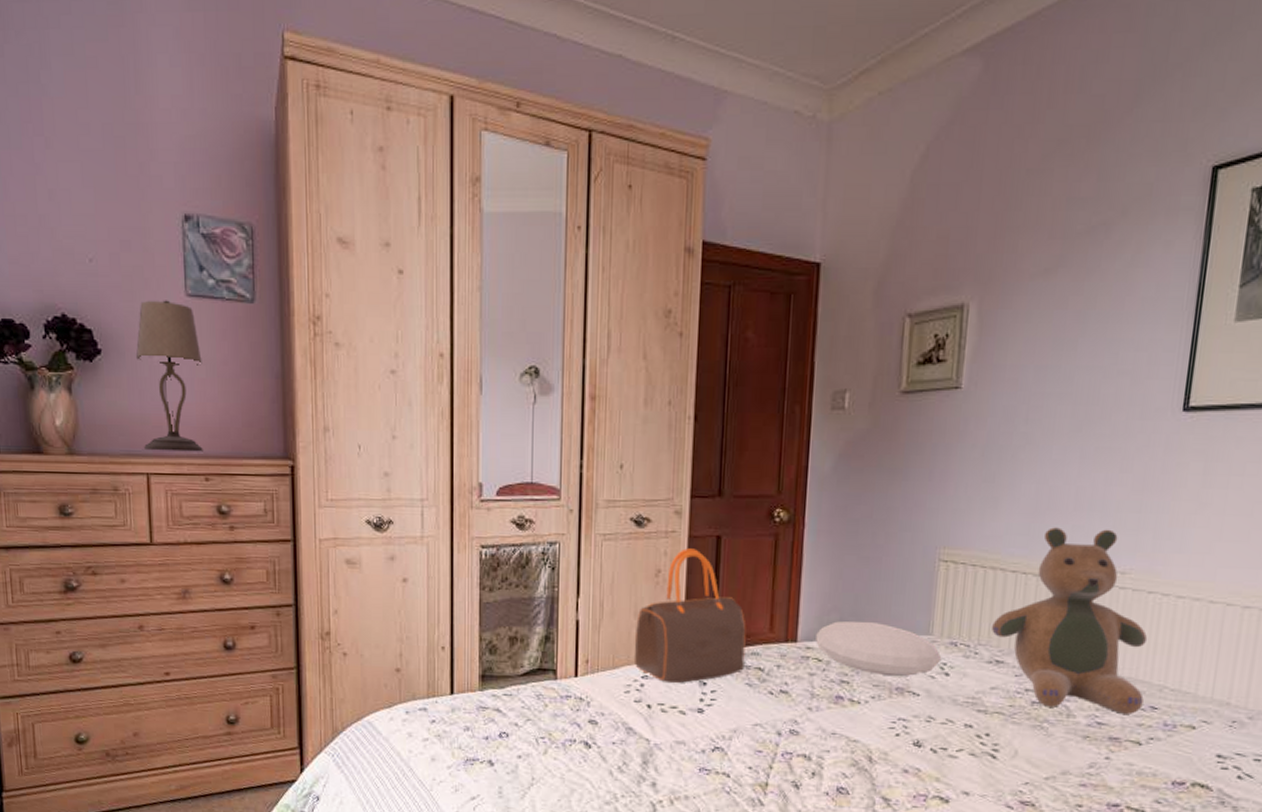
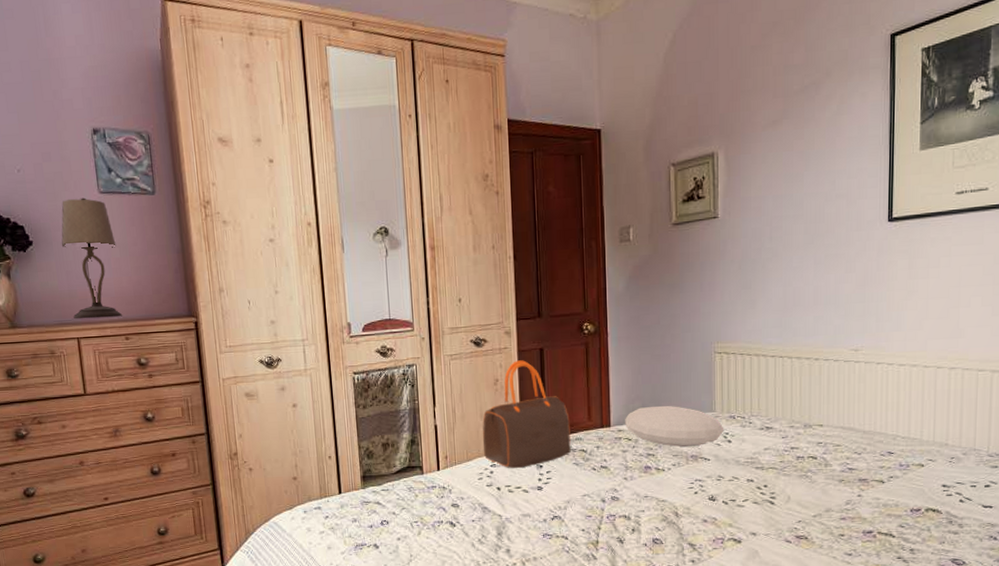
teddy bear: present [992,527,1148,714] -> none [761,317,882,460]

